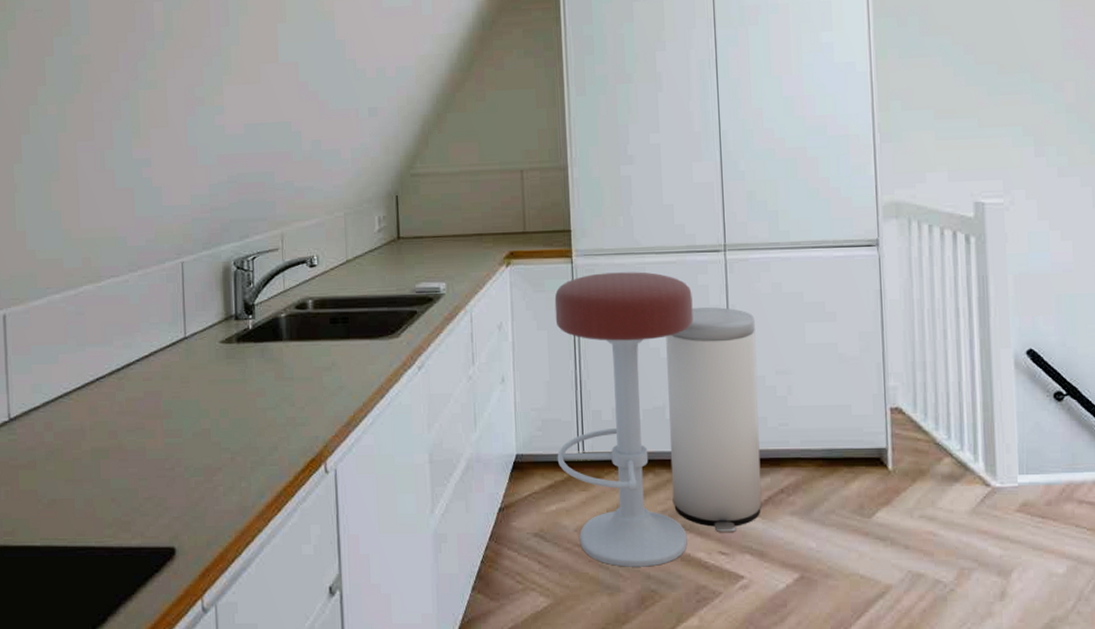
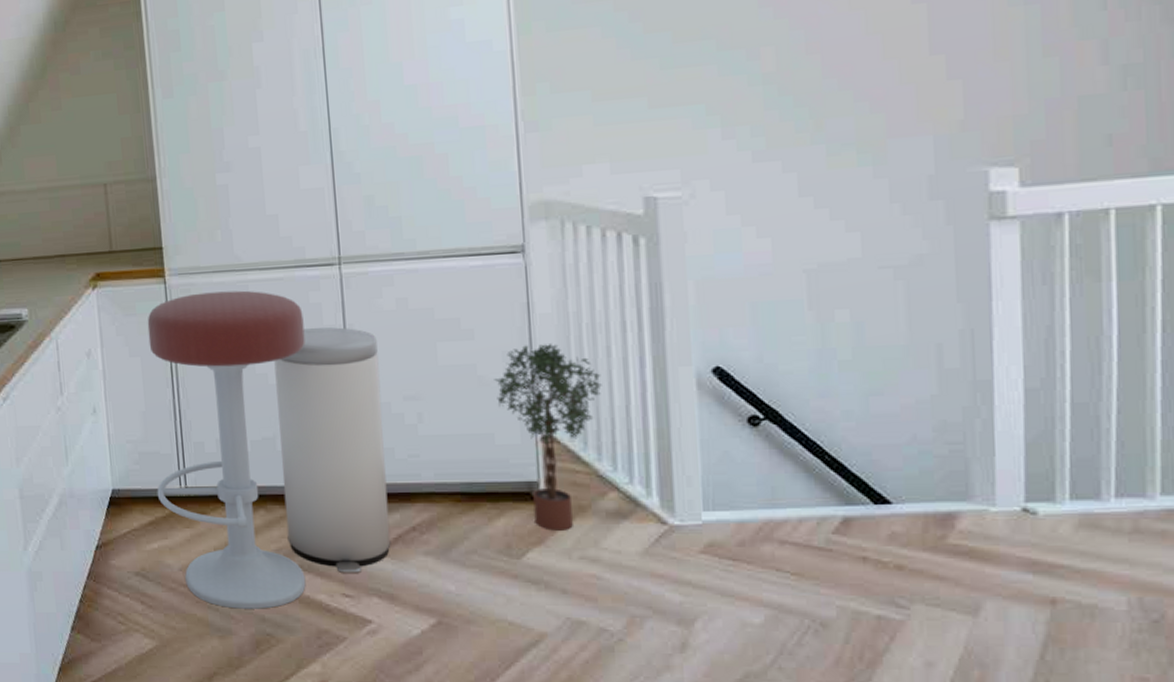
potted tree: none [852,326,939,492] -> present [494,344,602,531]

